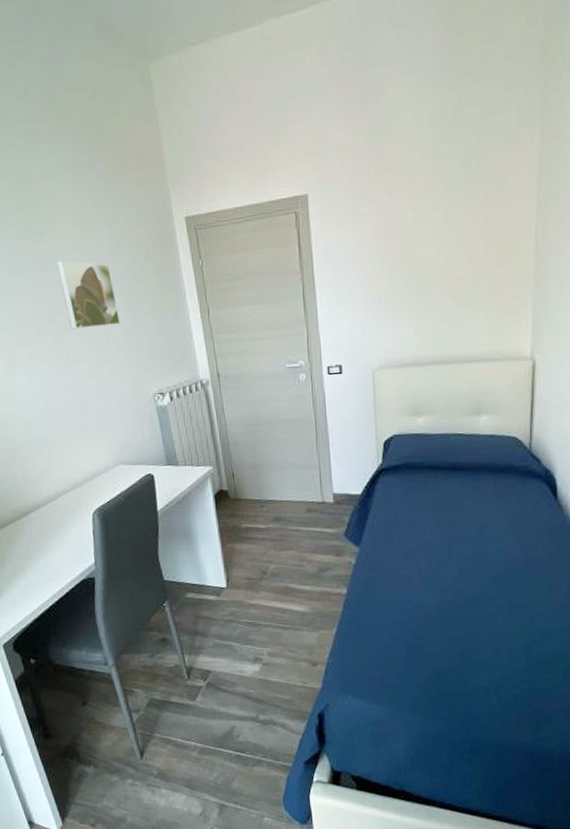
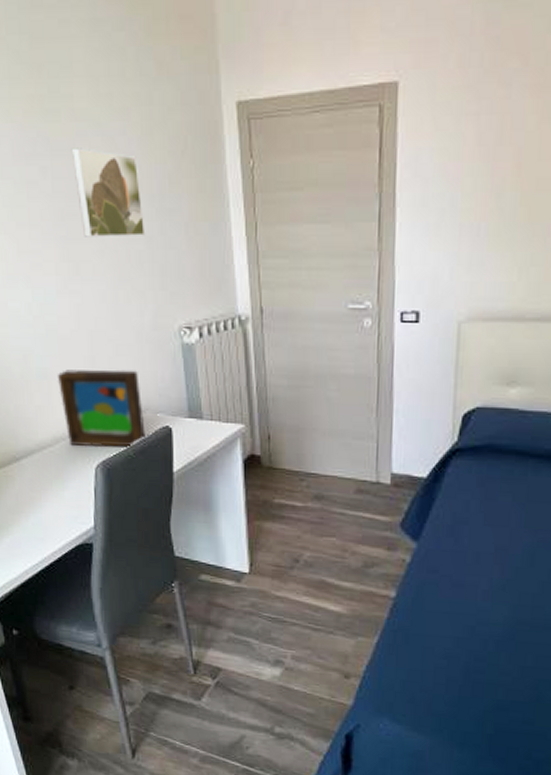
picture frame: none [55,431,133,498] -> present [57,369,146,448]

